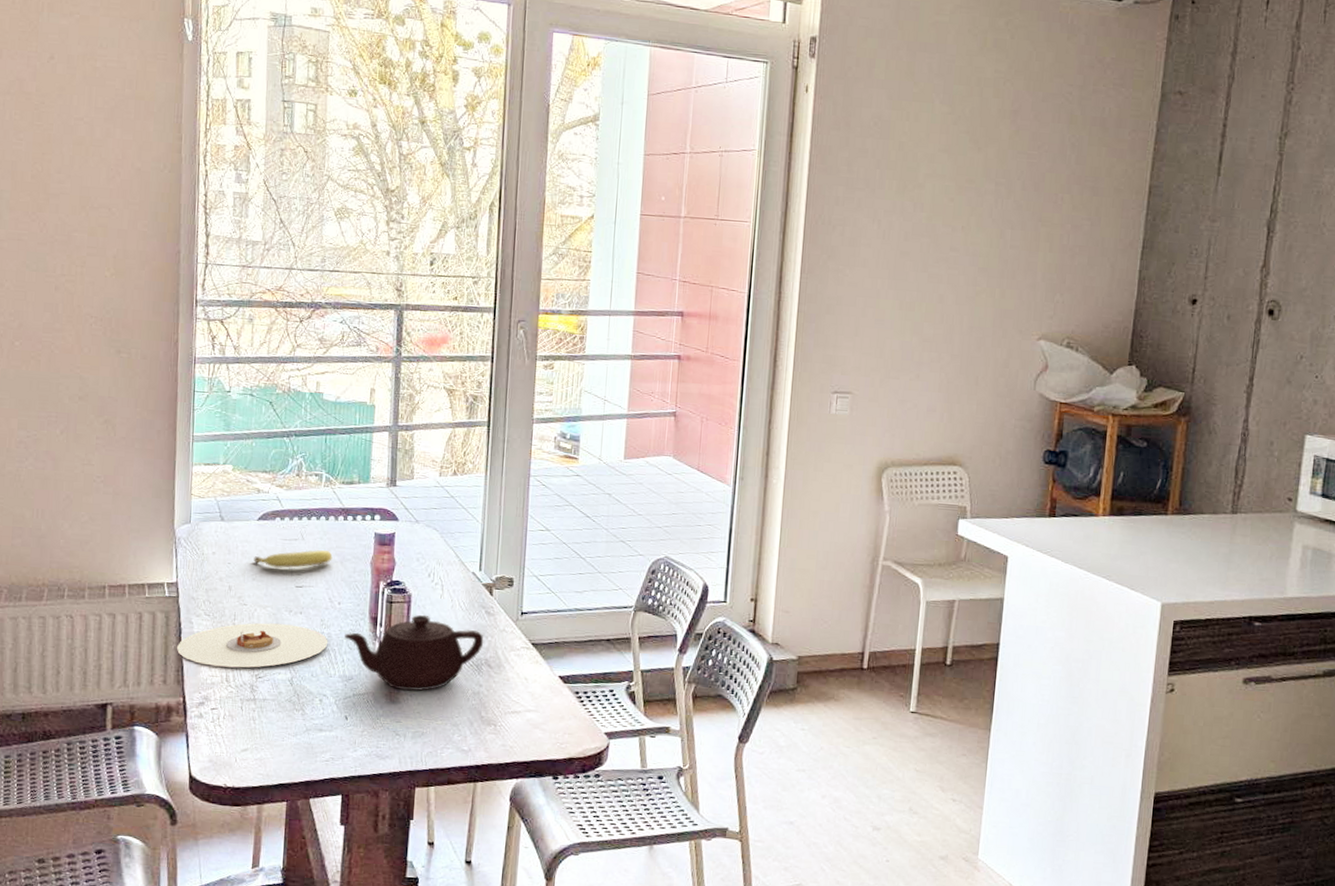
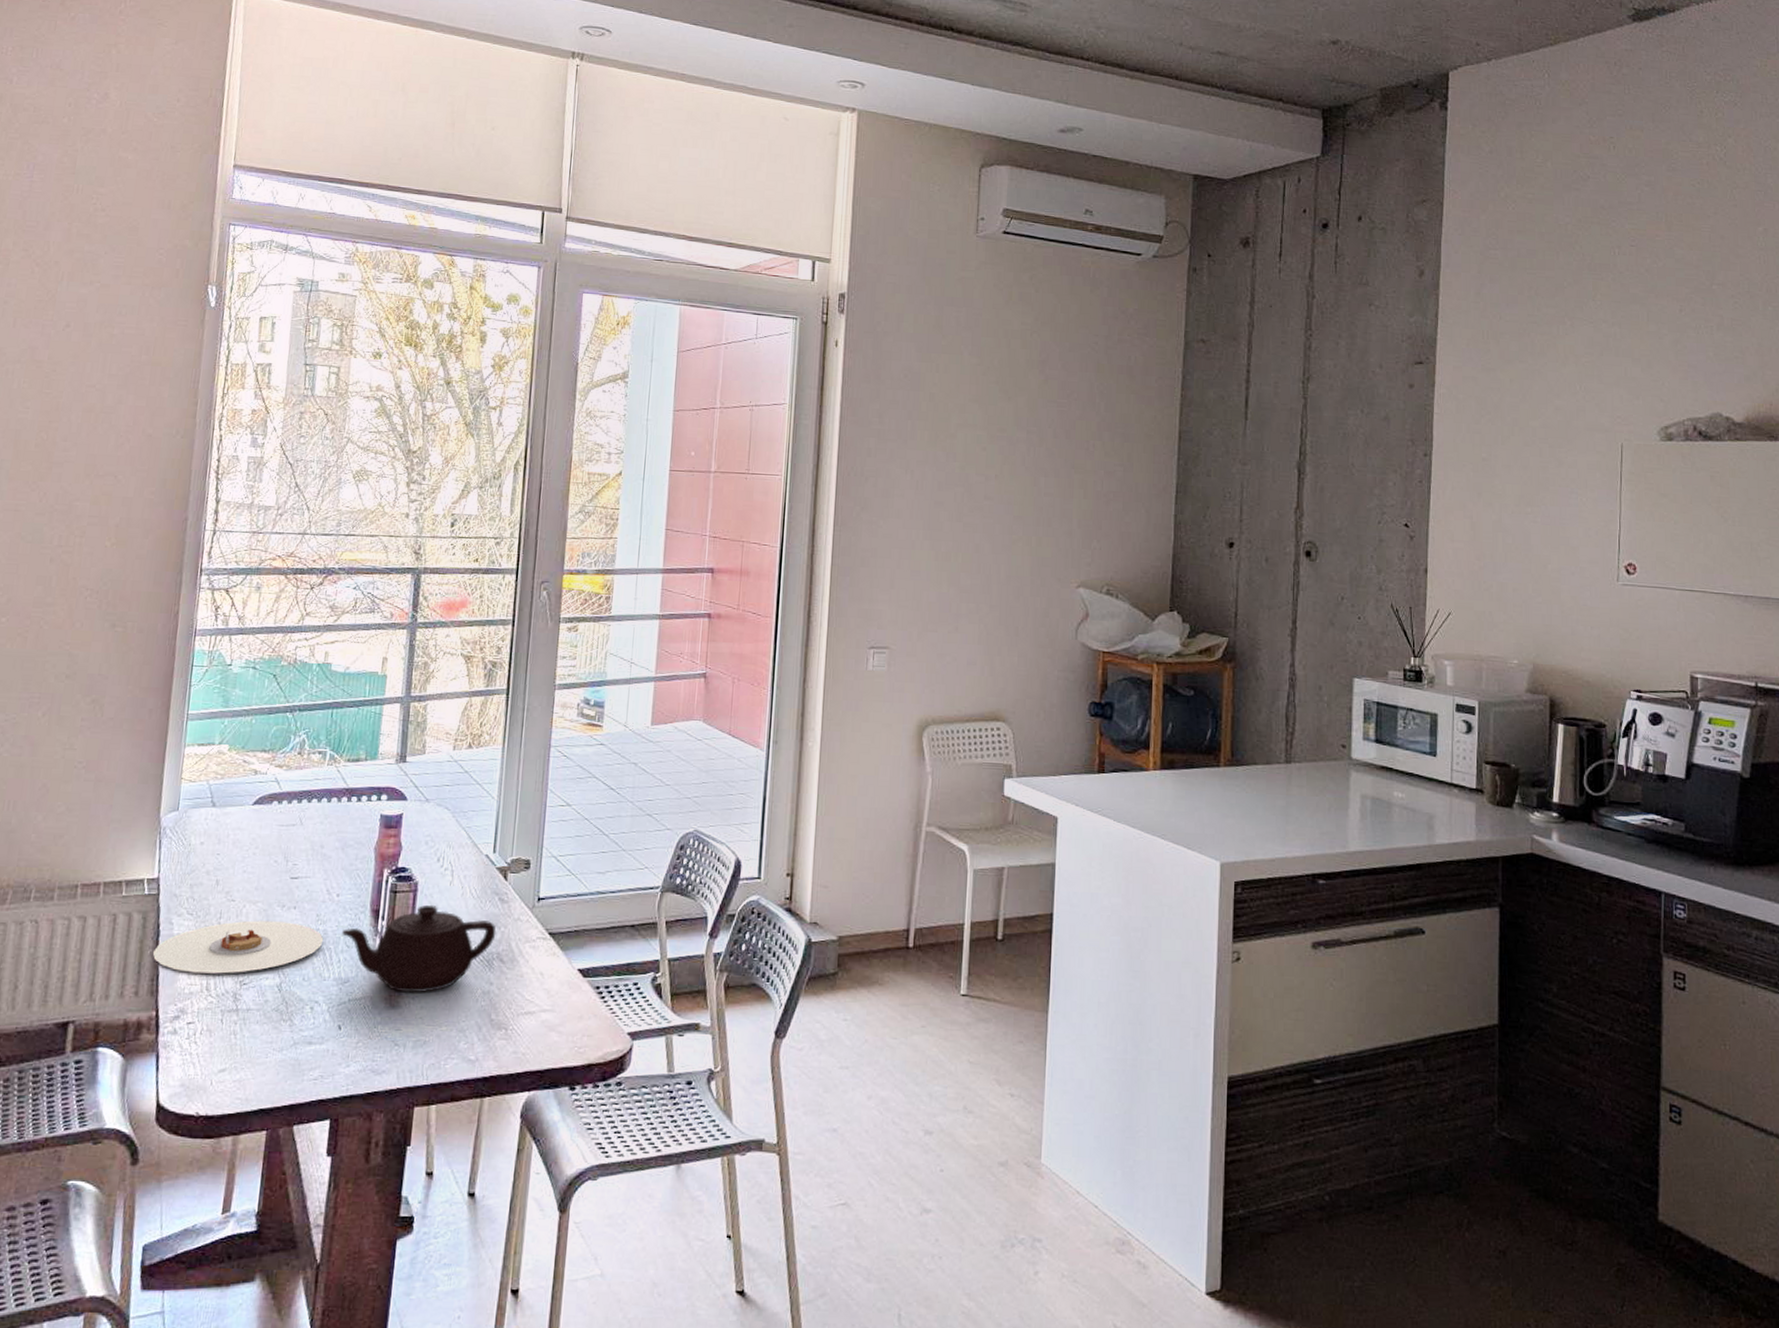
fruit: present [254,550,333,569] -> none [246,836,333,859]

